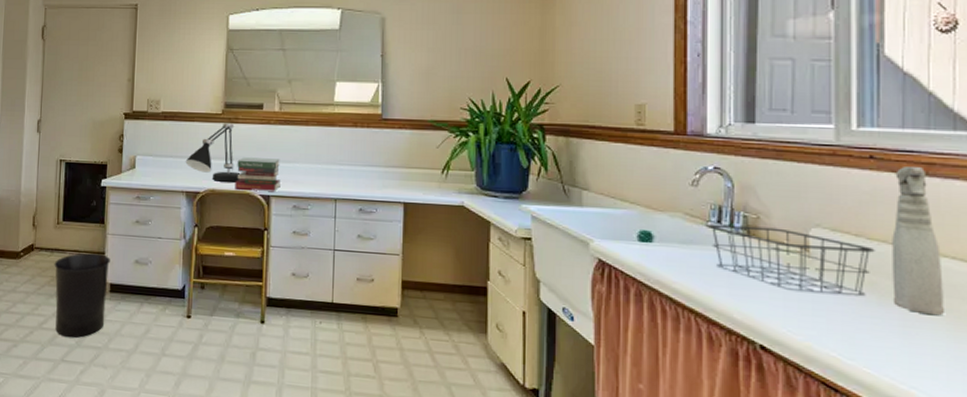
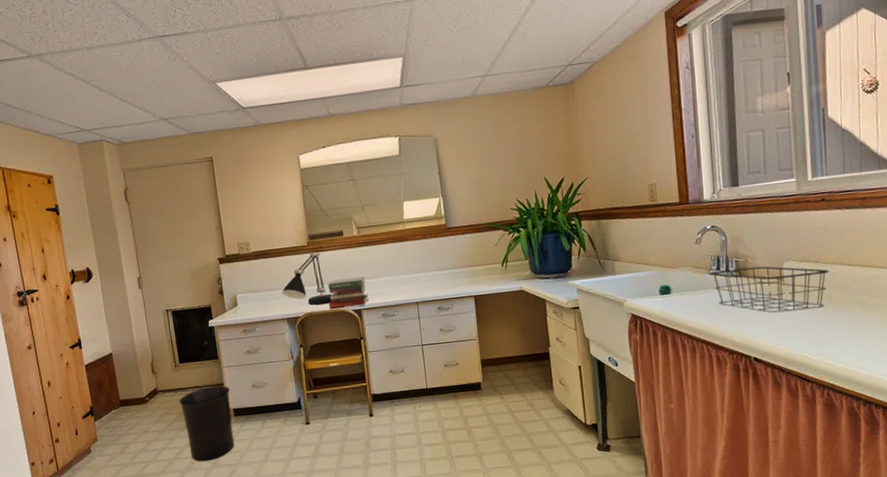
spray bottle: present [892,167,946,316] -> none [840,202,879,313]

